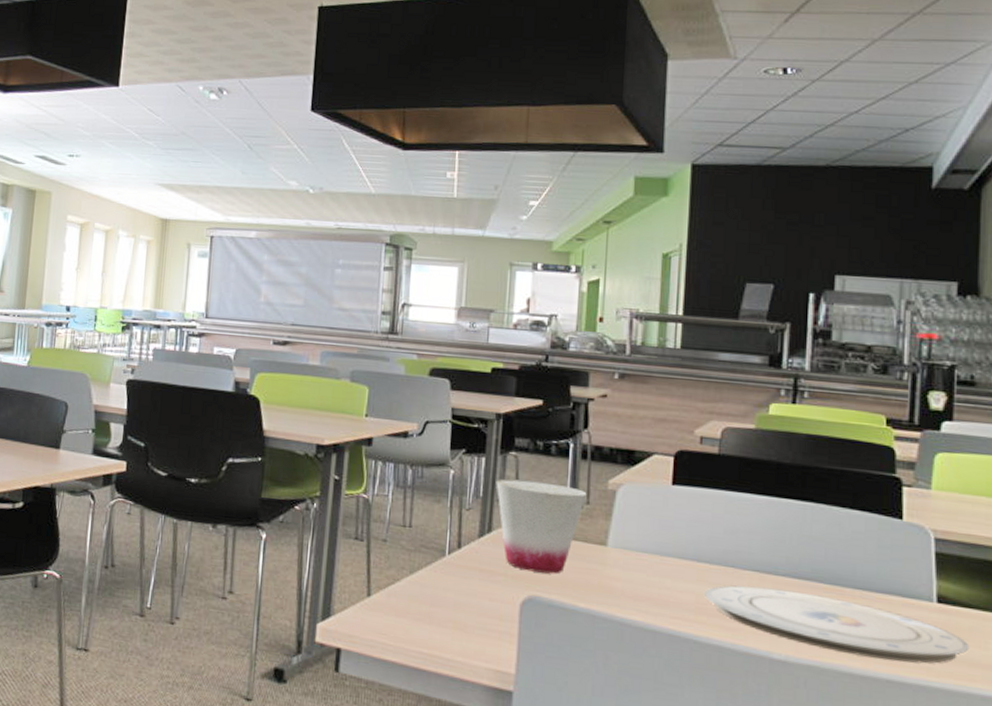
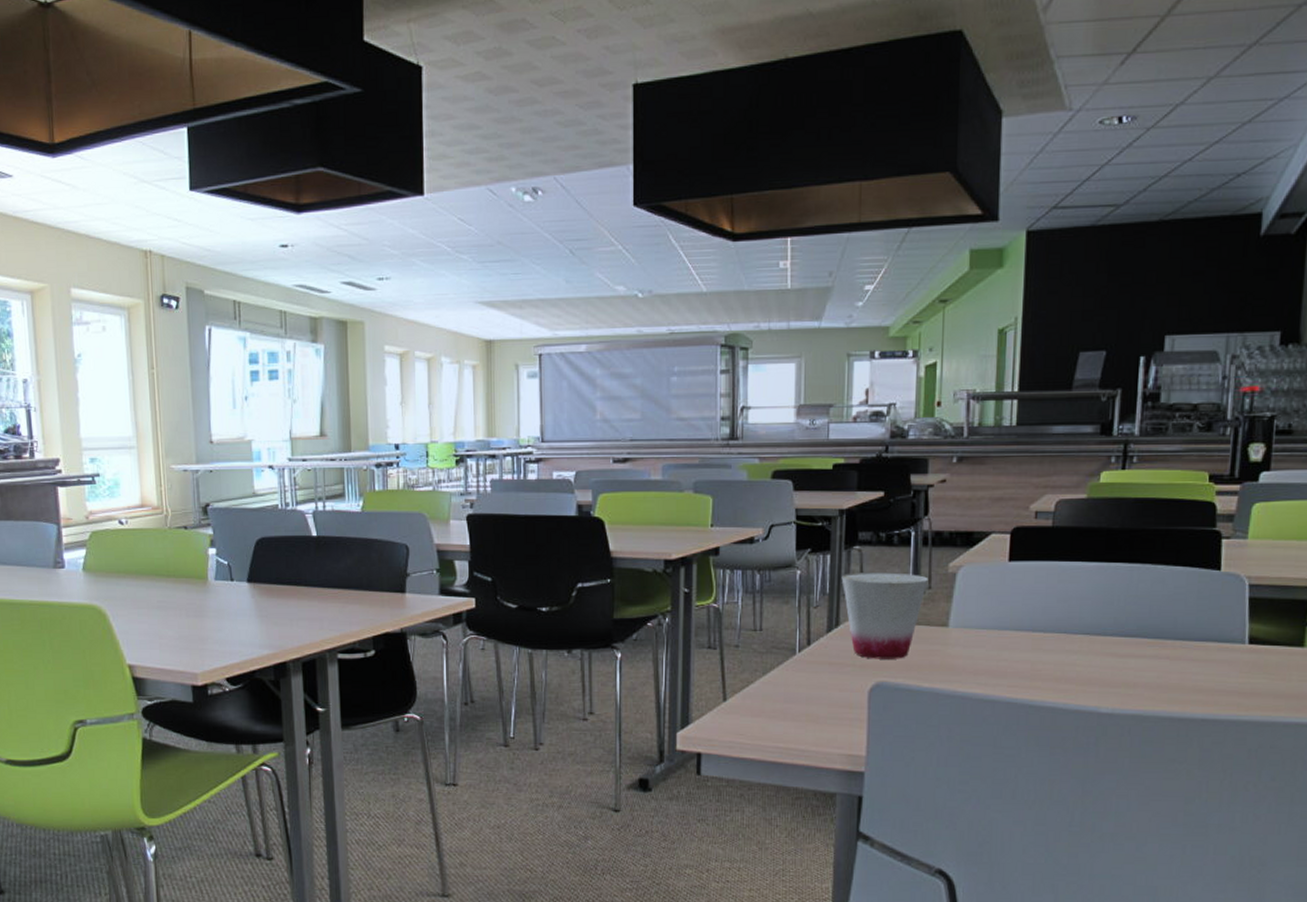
plate: present [703,585,970,664] -> none [1038,648,1276,702]

